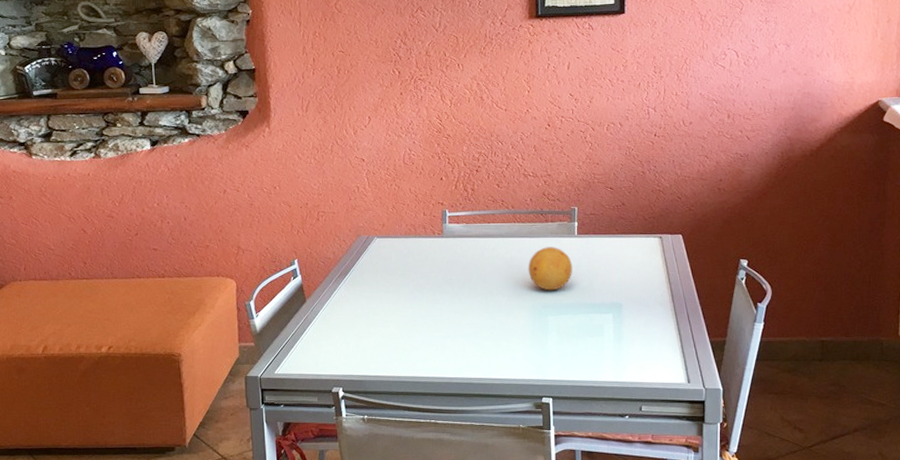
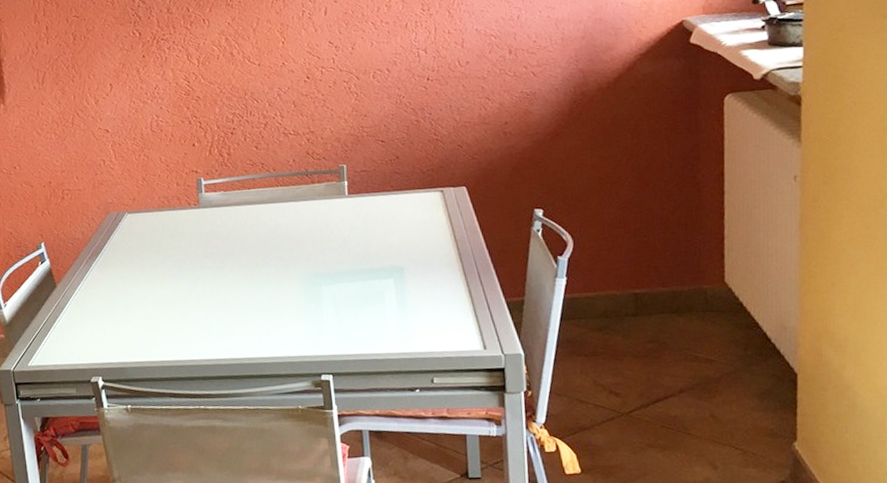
fruit: present [528,247,573,291] -> none [295,210,346,258]

